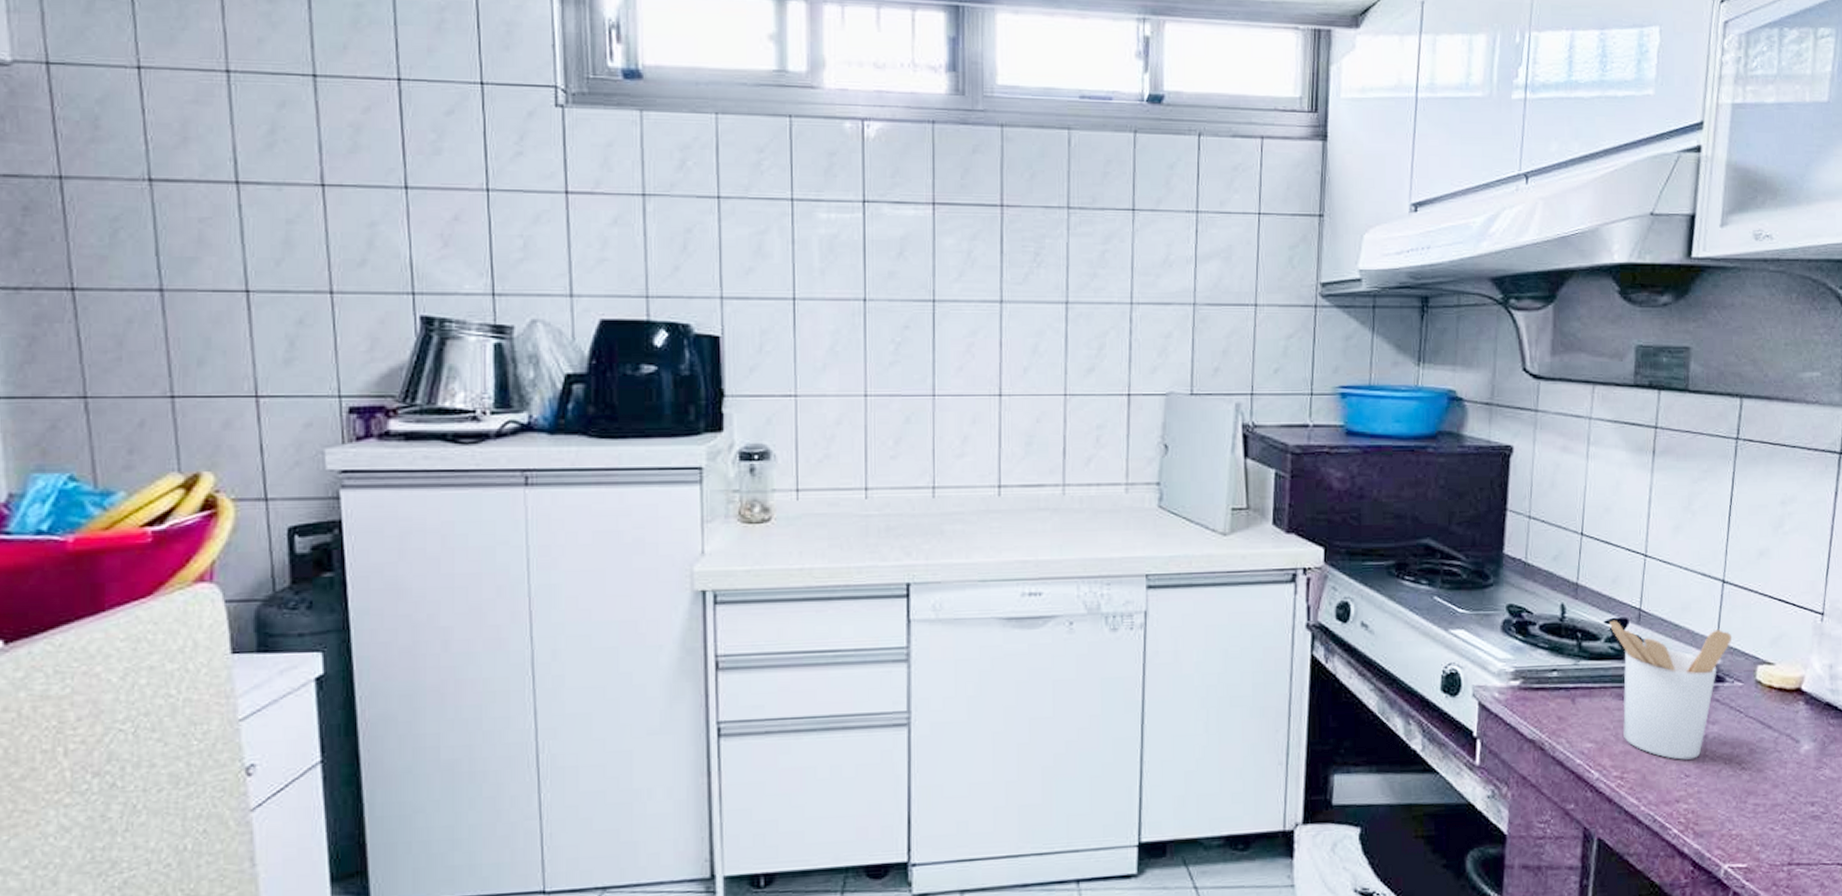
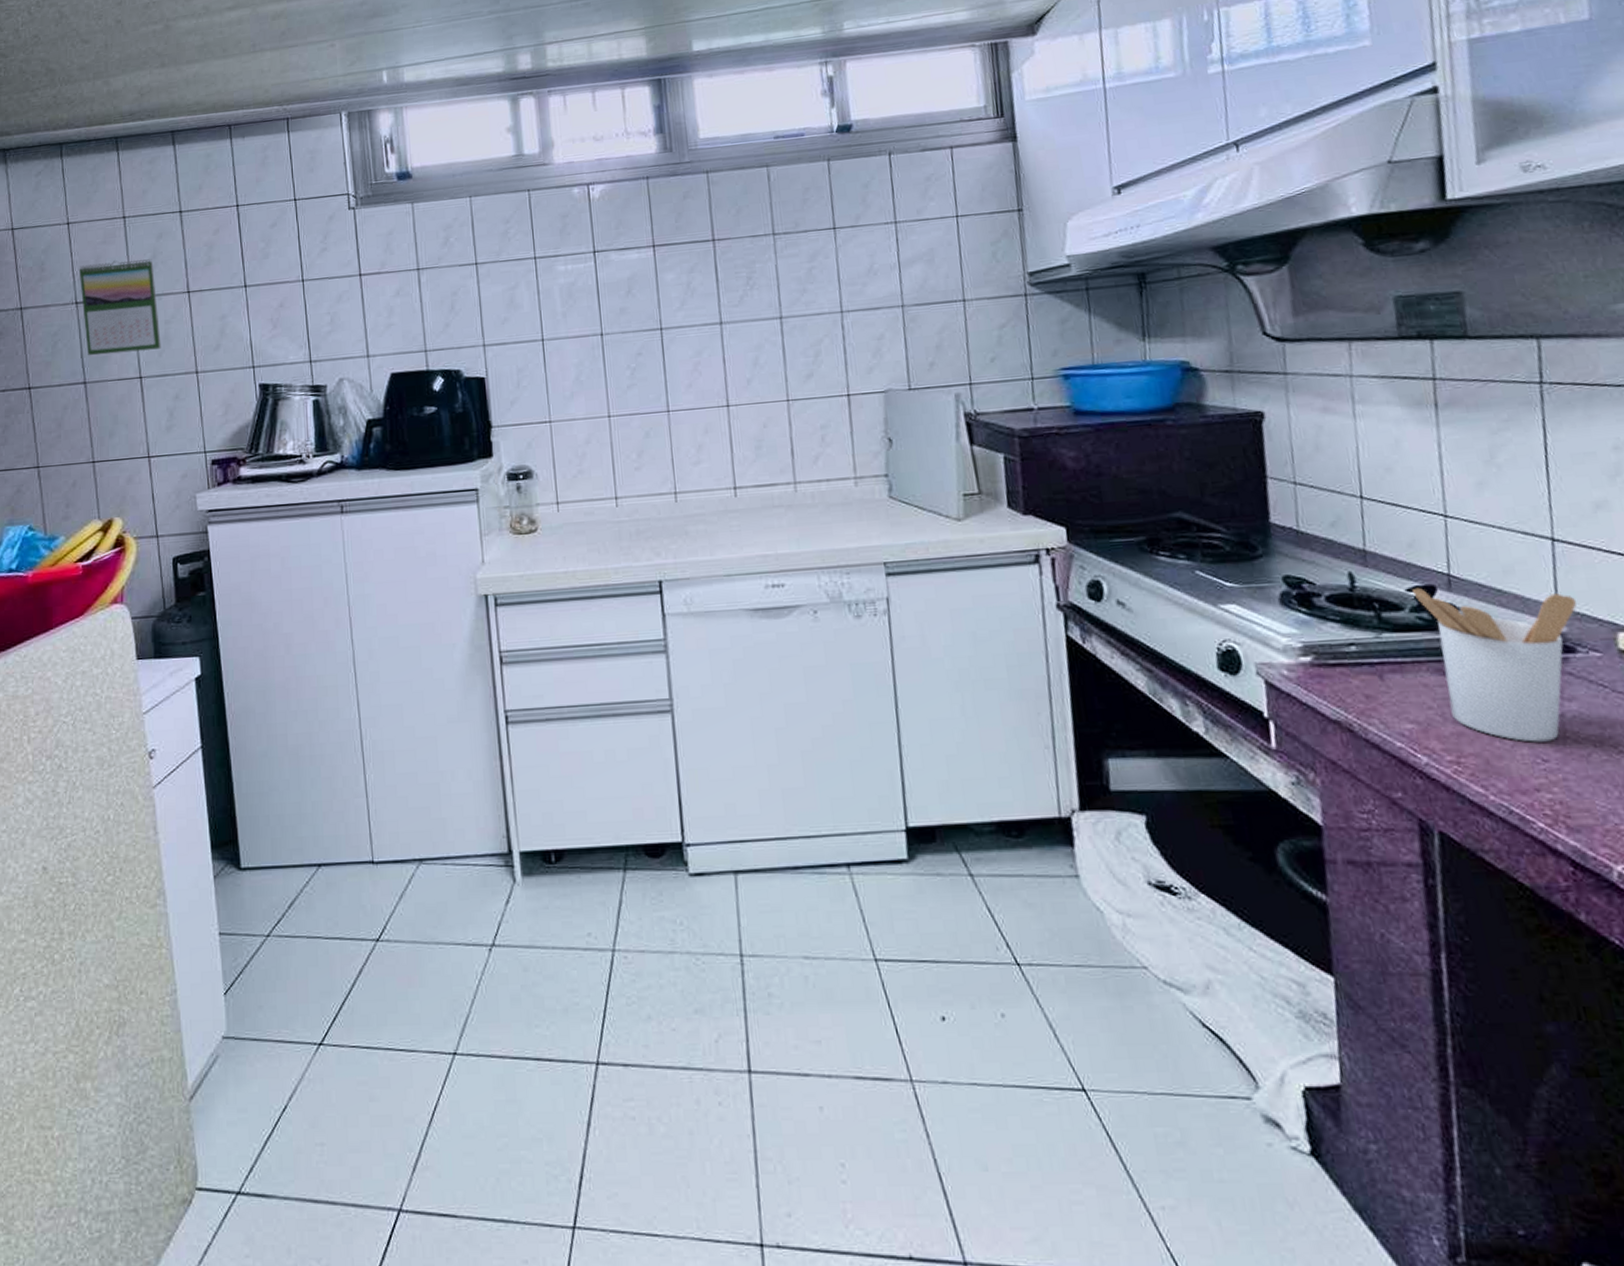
calendar: none [154,129,280,256] -> present [79,259,161,356]

